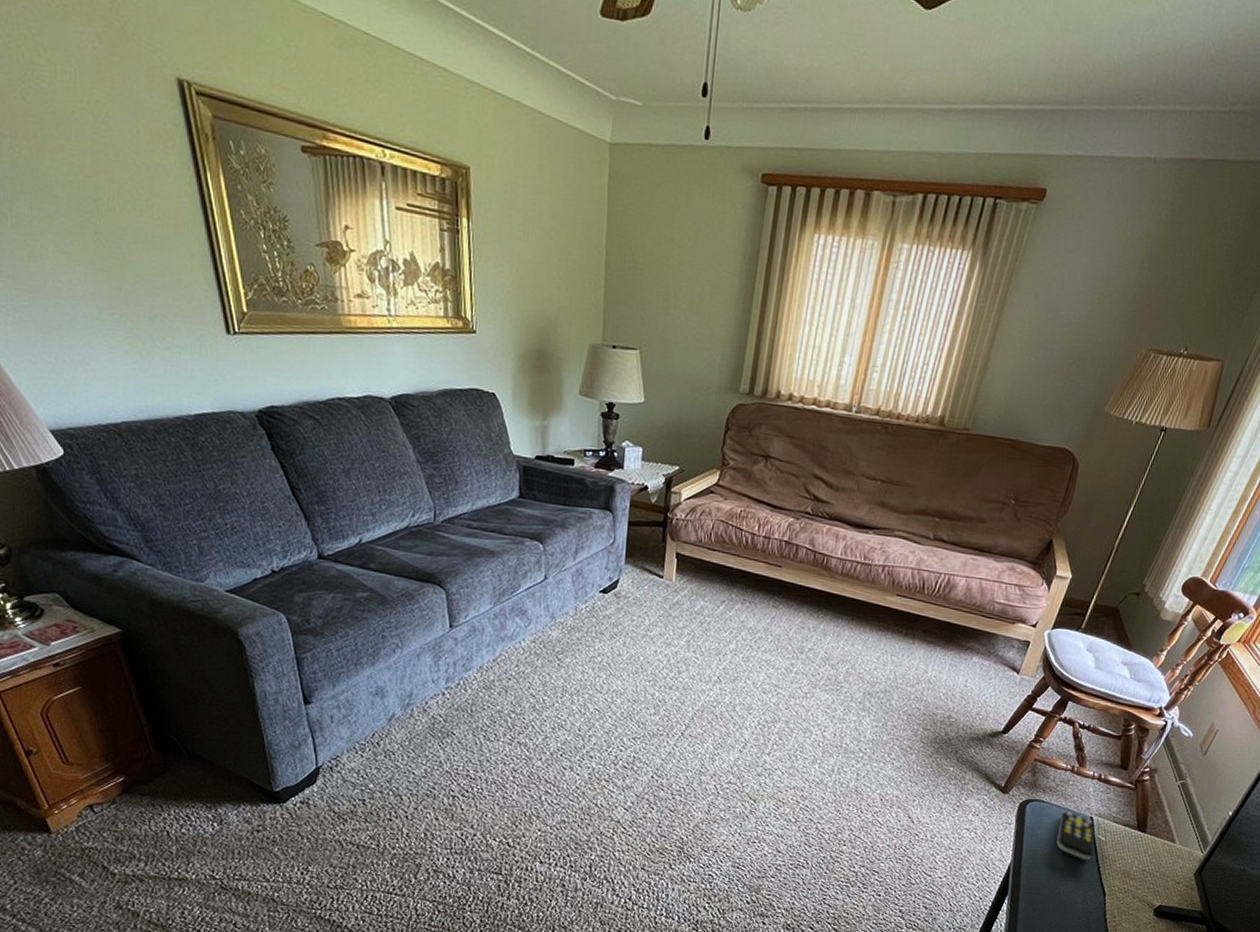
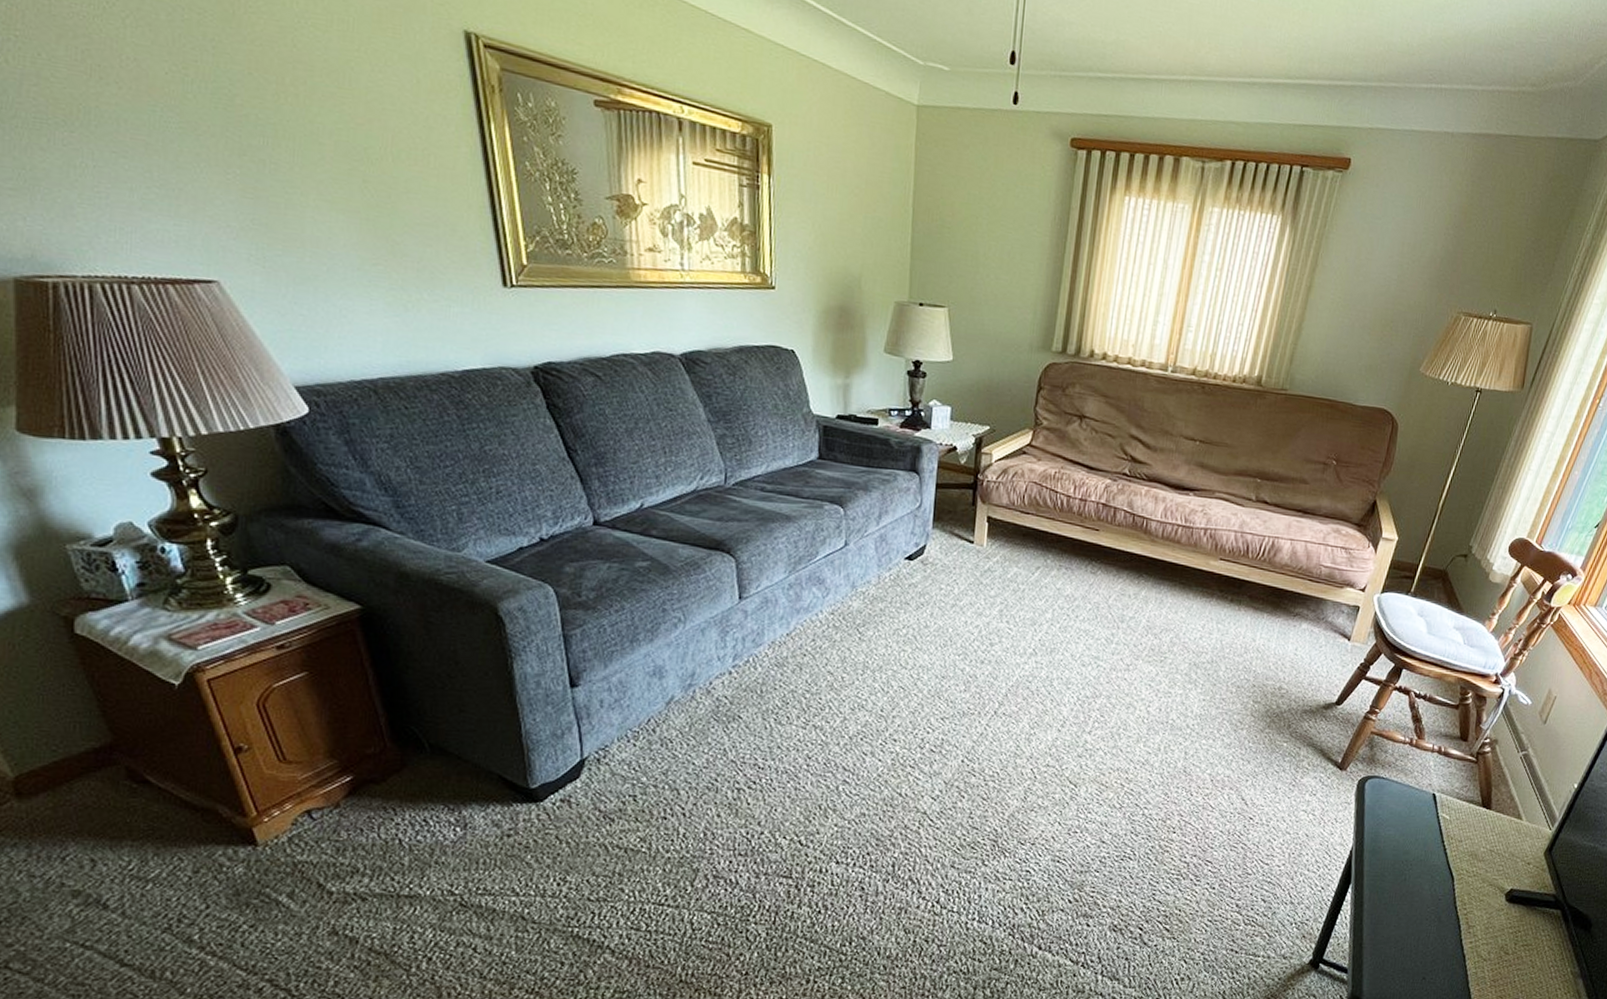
remote control: present [1056,811,1096,860] -> none [1399,788,1440,841]

